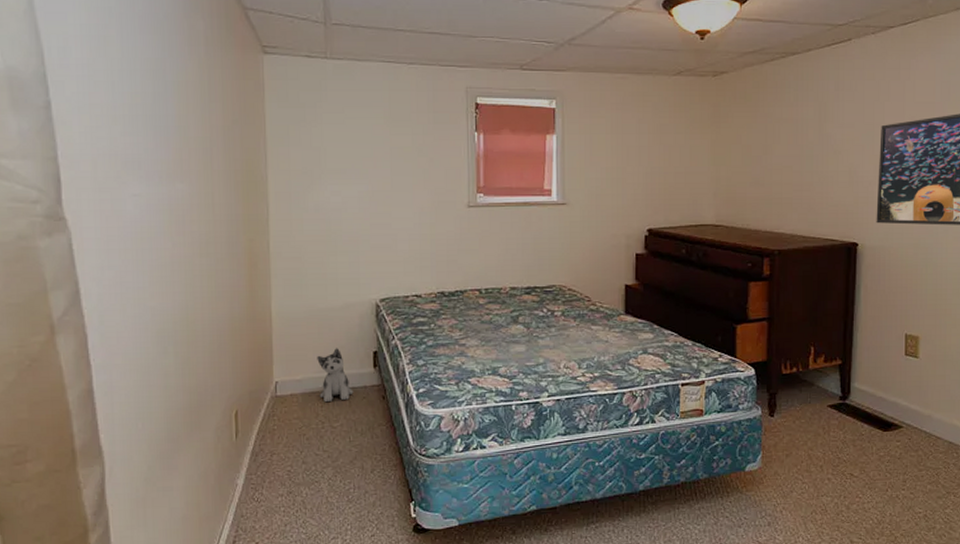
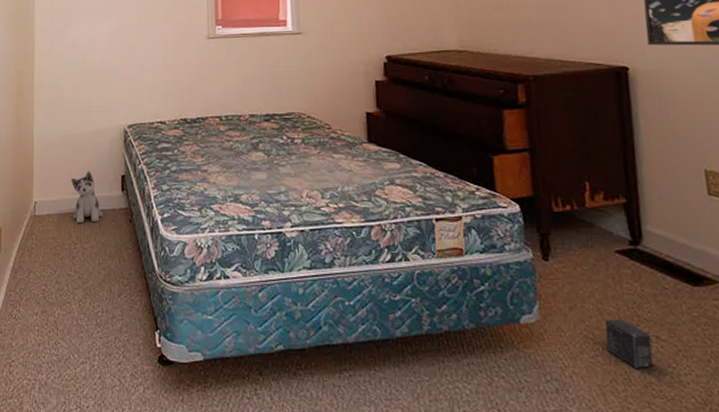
box: none [811,461,846,500] -> present [605,318,653,368]

